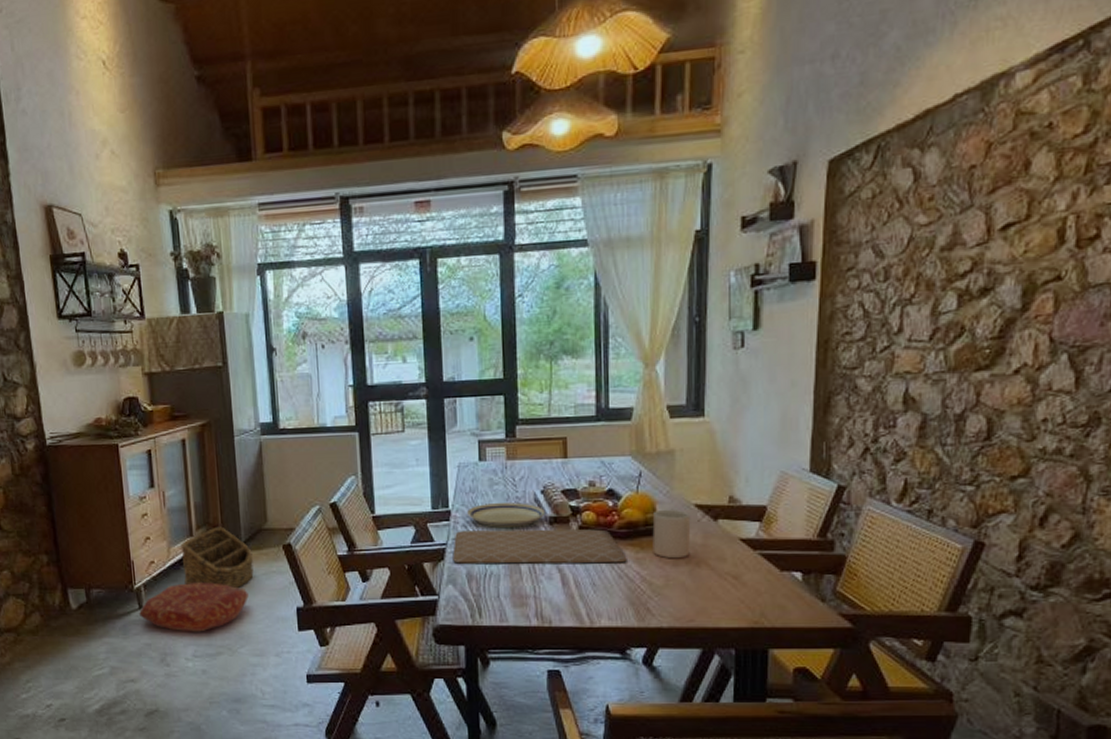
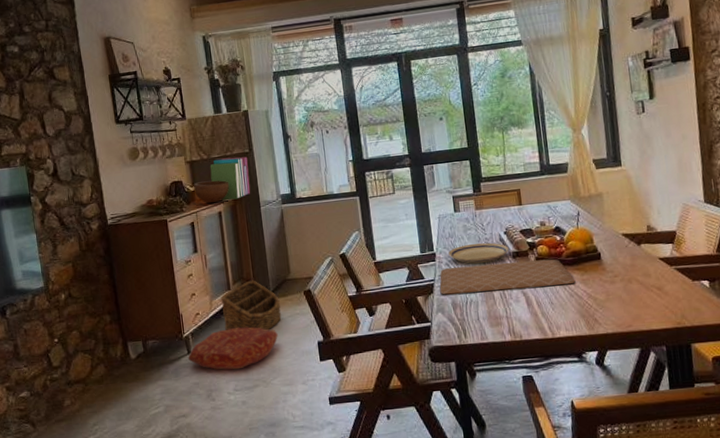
bowl: none [152,399,196,428] -> present [194,180,229,204]
books: none [173,371,223,426] -> present [210,156,251,201]
mug: present [652,509,691,559] -> none [591,239,623,278]

